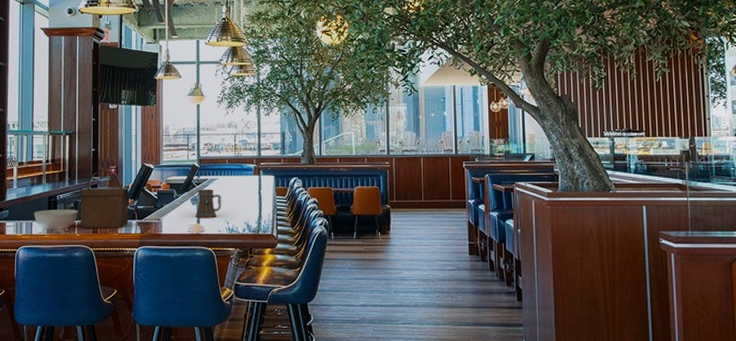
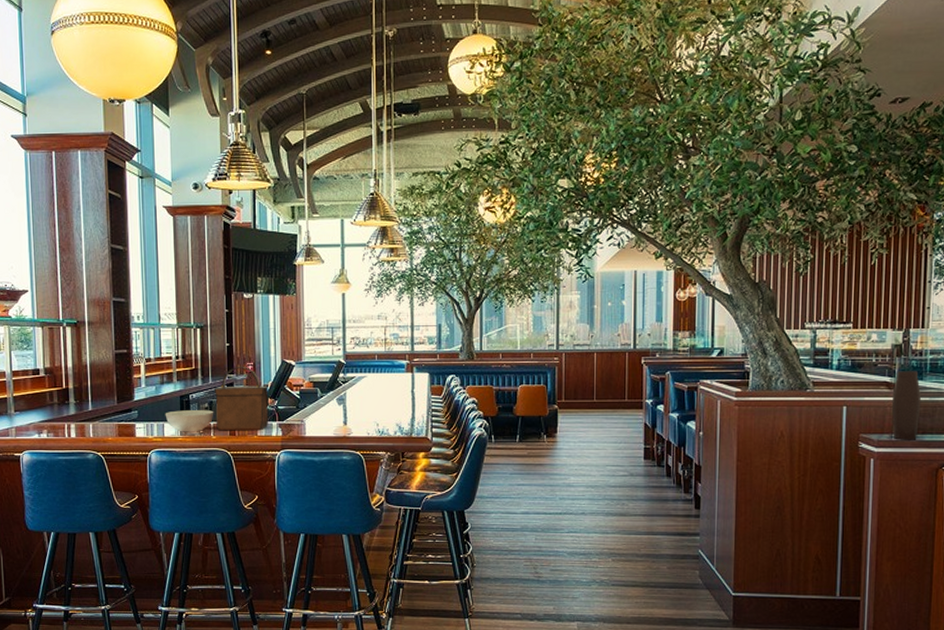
beer mug: present [195,189,221,219] -> none [342,387,370,420]
vase: none [685,174,712,237] -> present [891,371,922,440]

